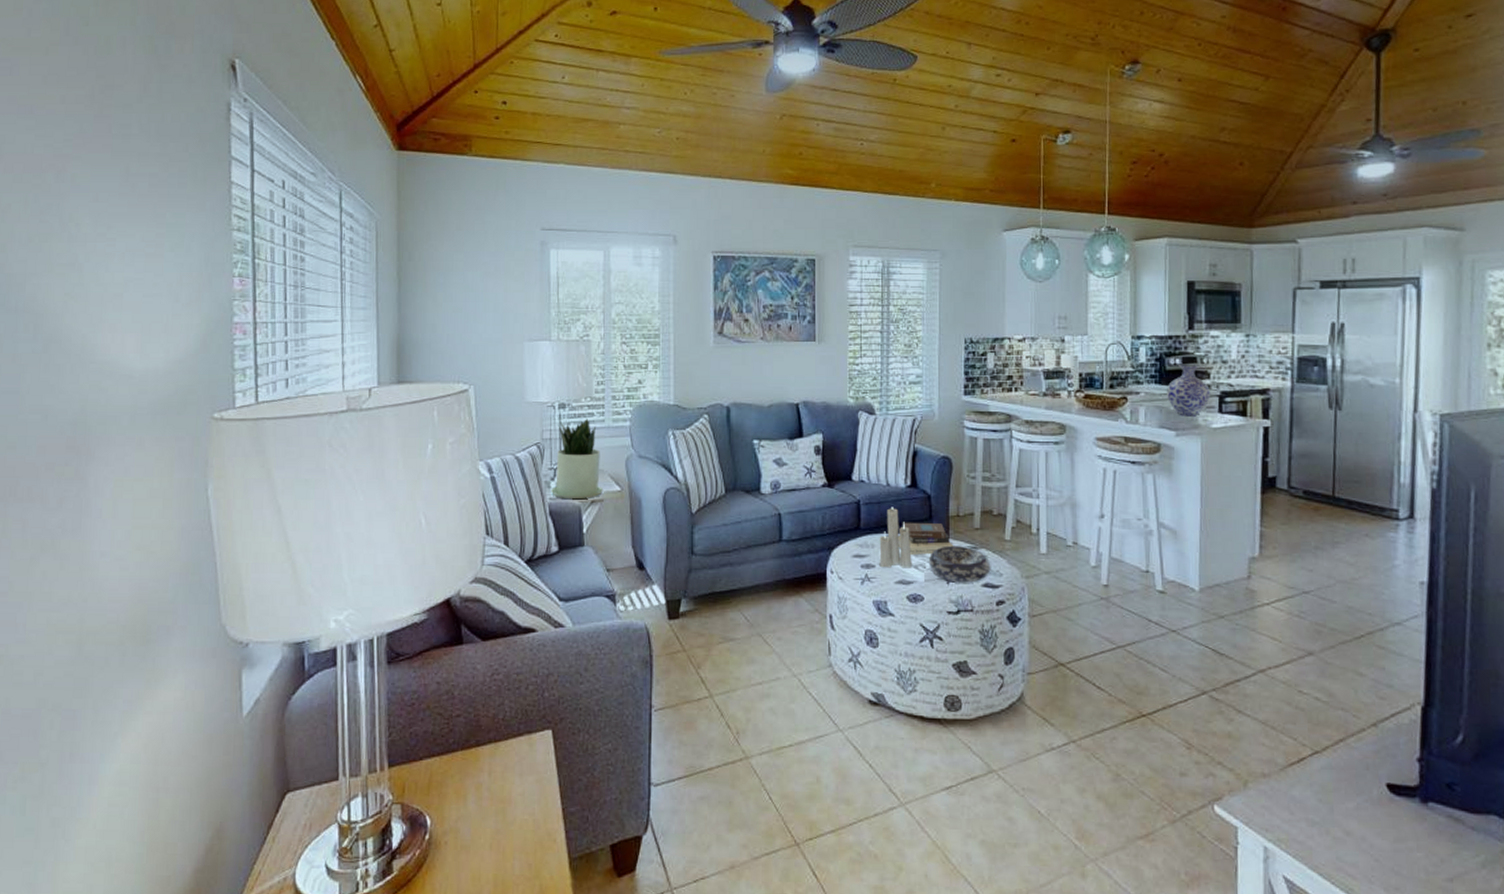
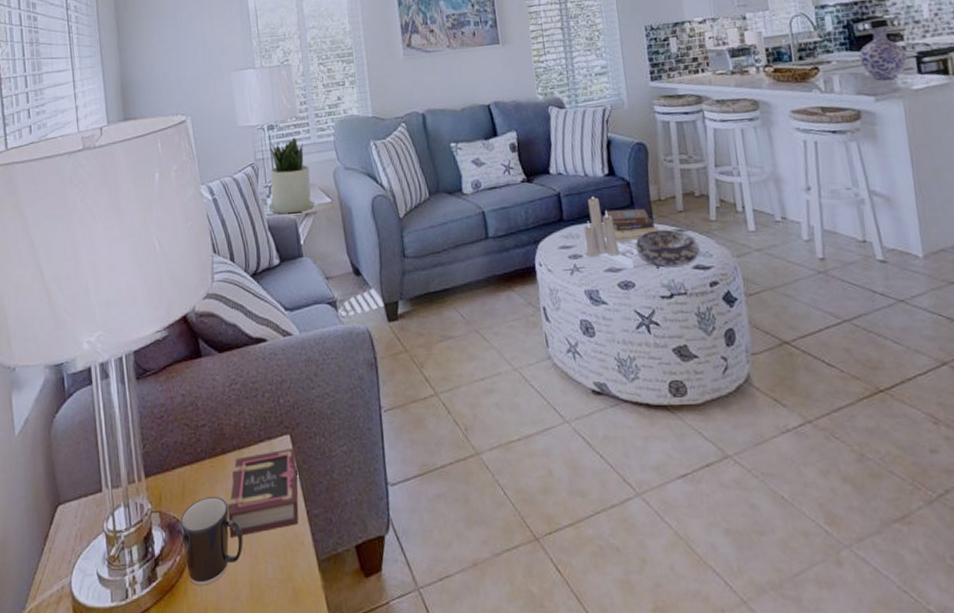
mug: none [423,790,491,881] -> present [180,497,243,585]
book: none [476,743,556,833] -> present [227,447,299,537]

